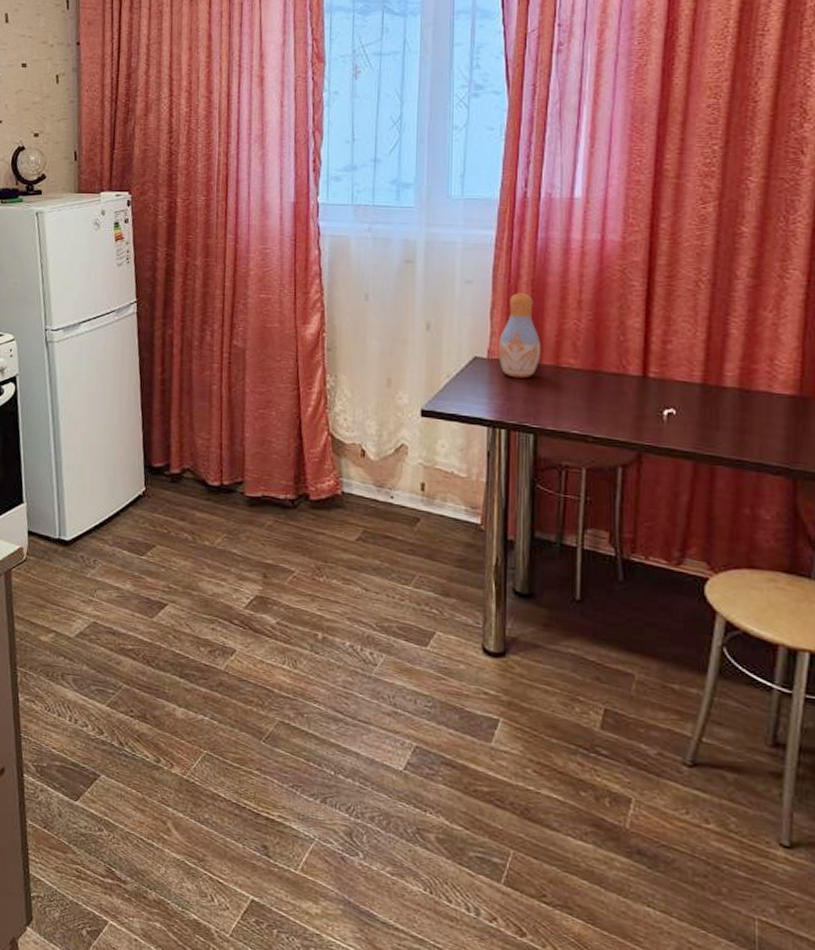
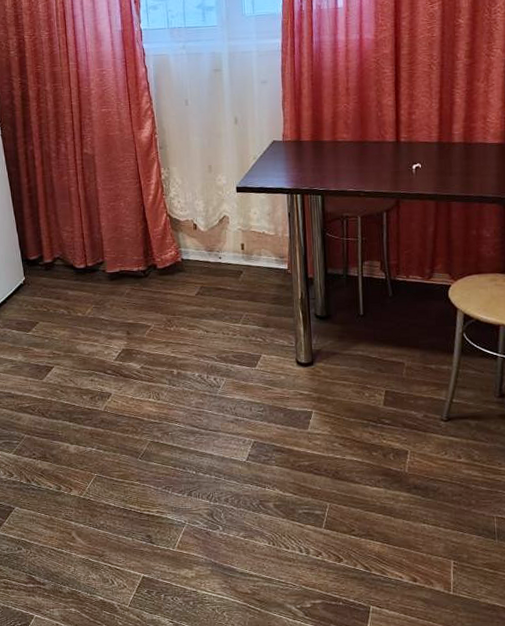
vase: present [498,293,540,378] -> none [290,87,322,154]

